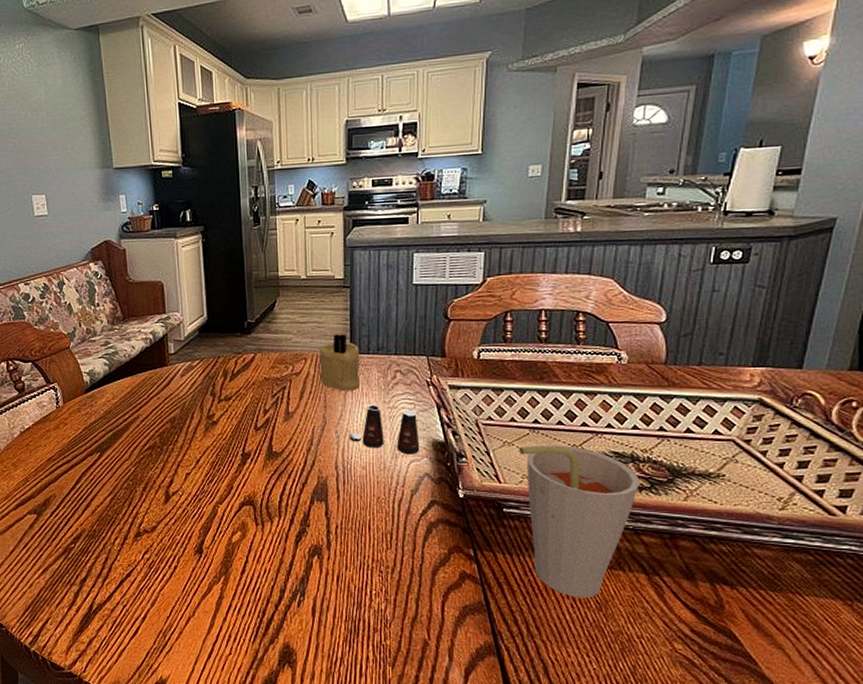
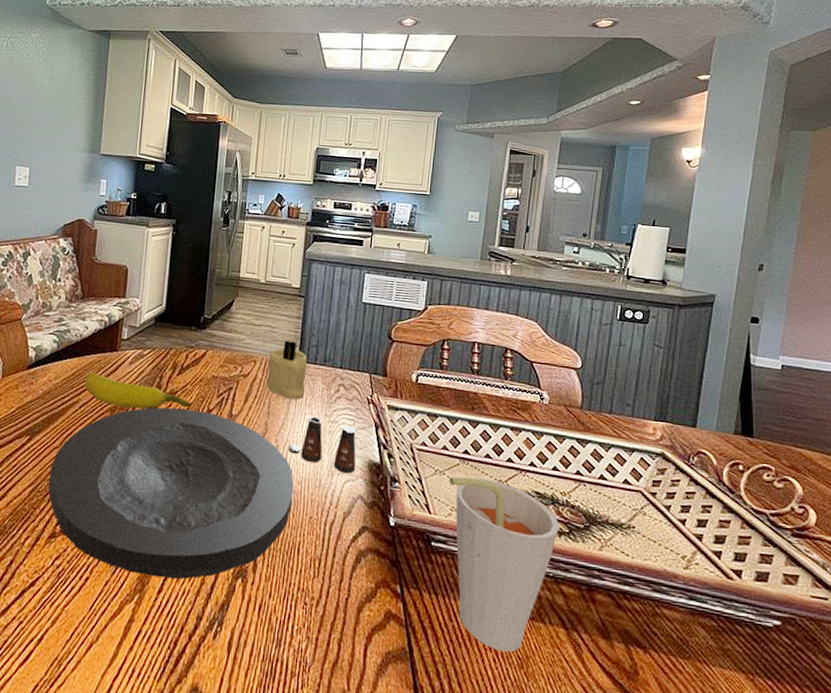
plate: none [124,412,359,561] -> present [48,407,294,580]
banana: none [141,387,247,417] -> present [84,371,191,409]

